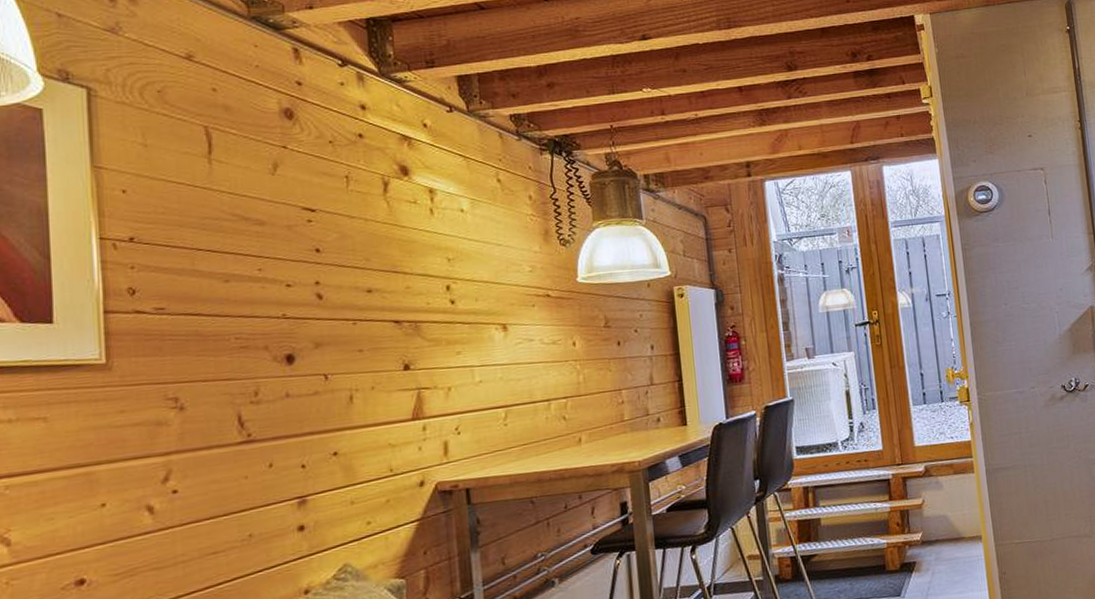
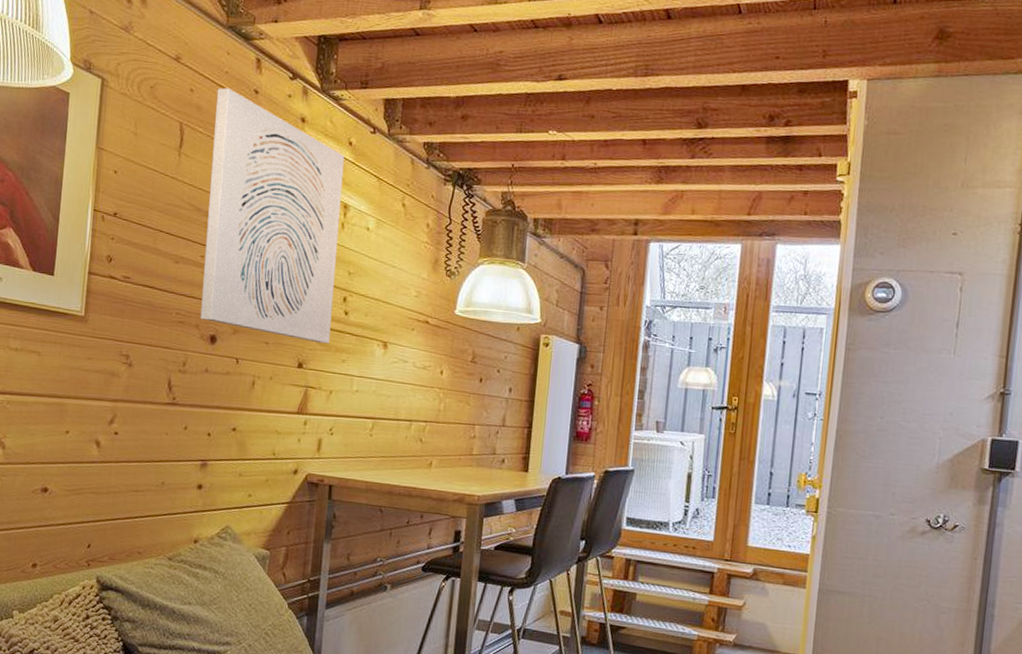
wall art: none [248,83,438,340] -> present [200,88,345,344]

